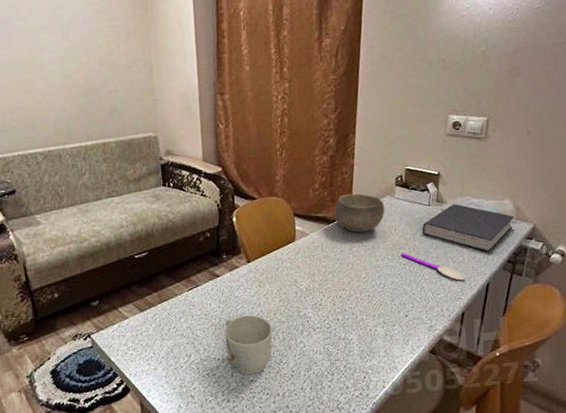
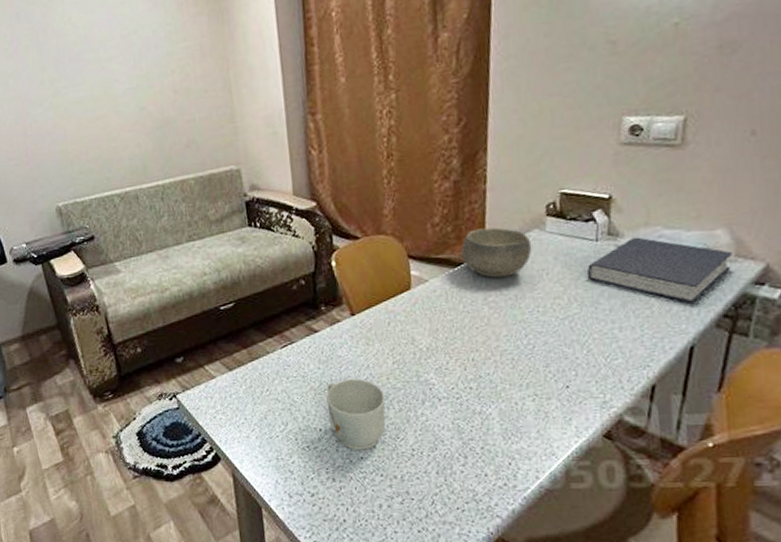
spoon: present [400,253,466,281] -> none [556,304,656,342]

